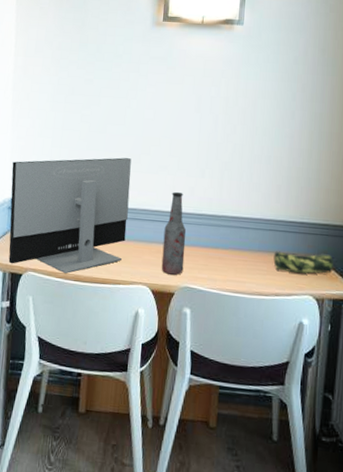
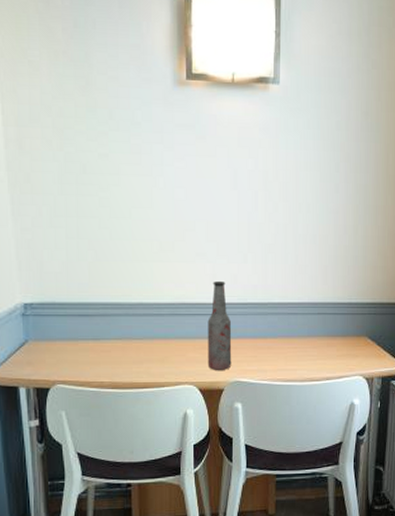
monitor: present [8,157,132,273] -> none [19,246,166,382]
pencil case: present [273,251,333,274] -> none [323,333,381,354]

